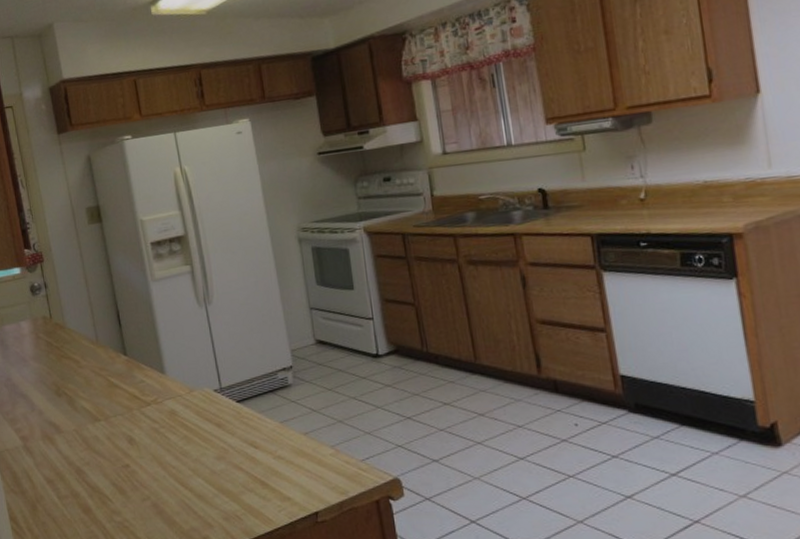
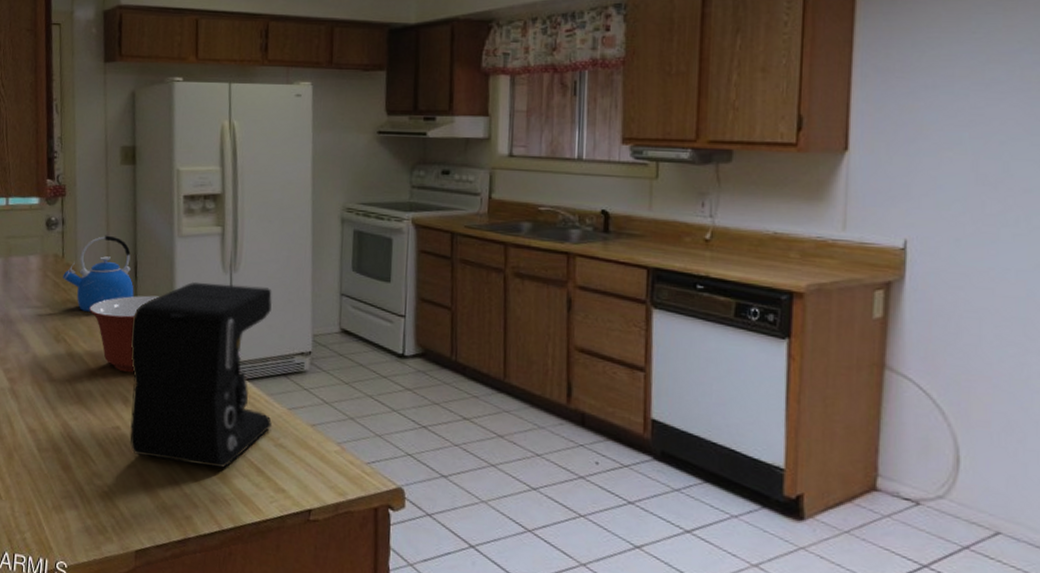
kettle: none [54,290,121,364] -> present [63,235,134,312]
mixing bowl: none [83,339,144,414] -> present [89,295,159,373]
coffee maker: none [123,314,268,489] -> present [129,281,272,468]

